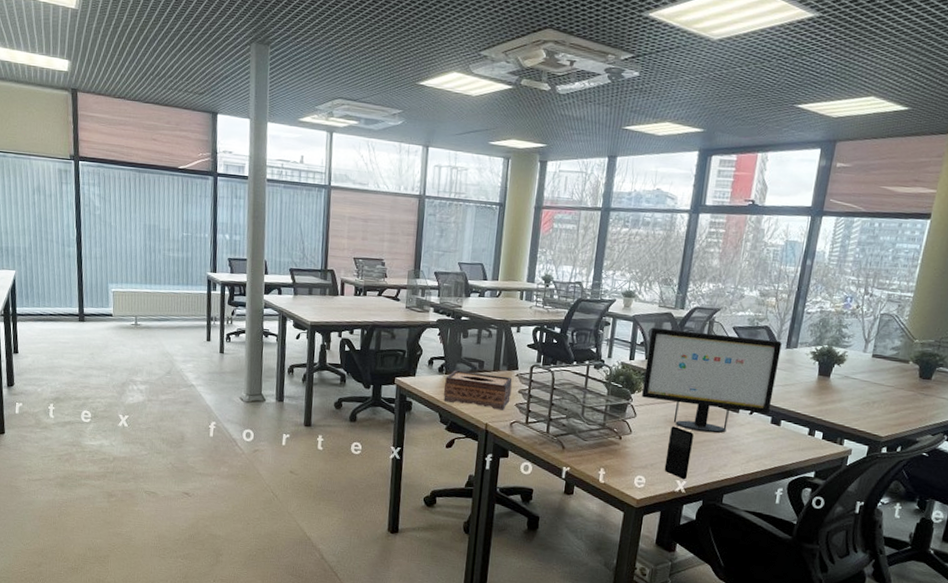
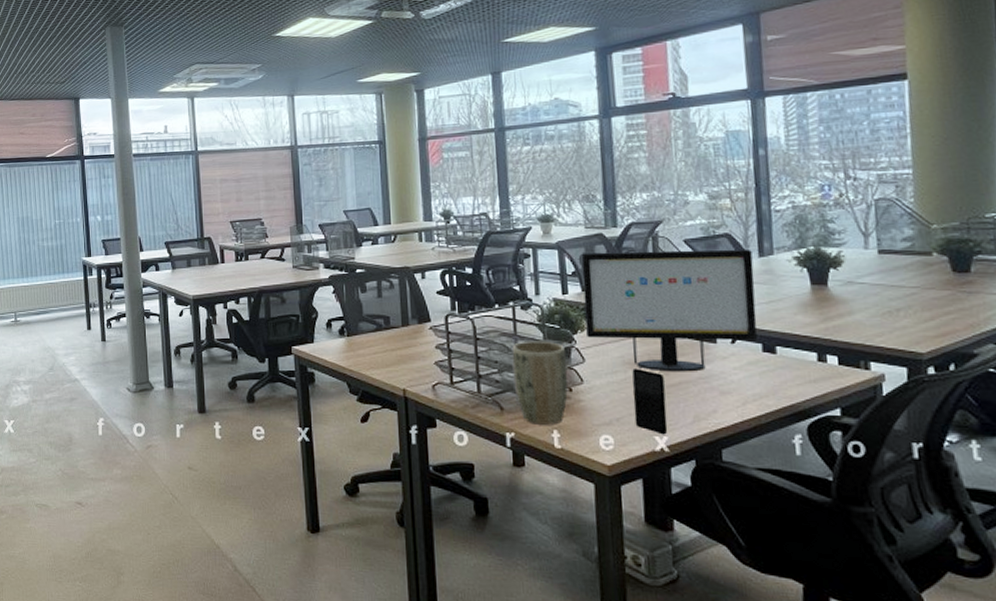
tissue box: present [443,370,513,411] -> none [348,330,427,371]
plant pot: none [576,395,623,465] -> present [511,341,568,425]

